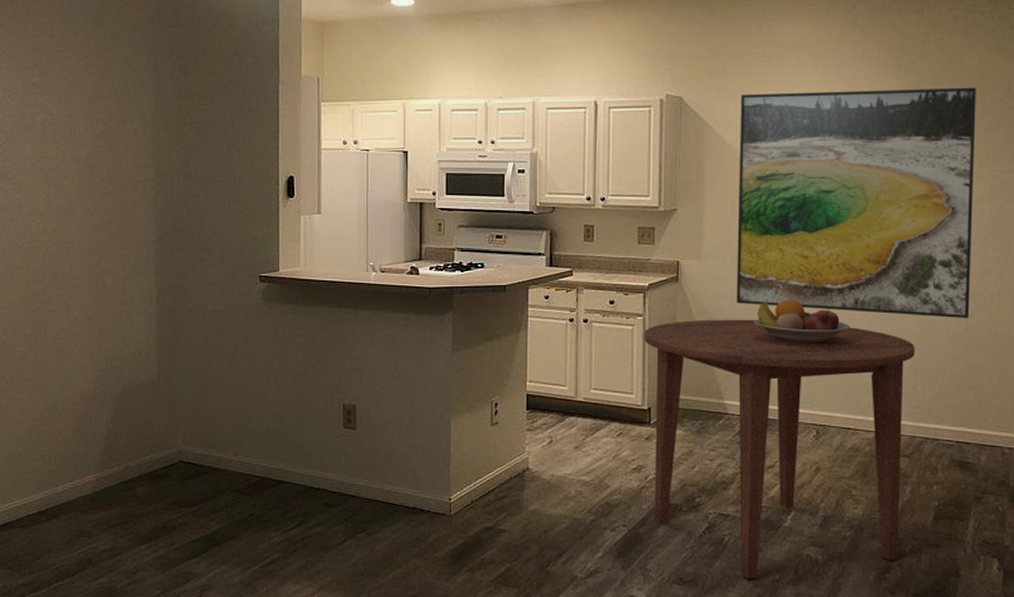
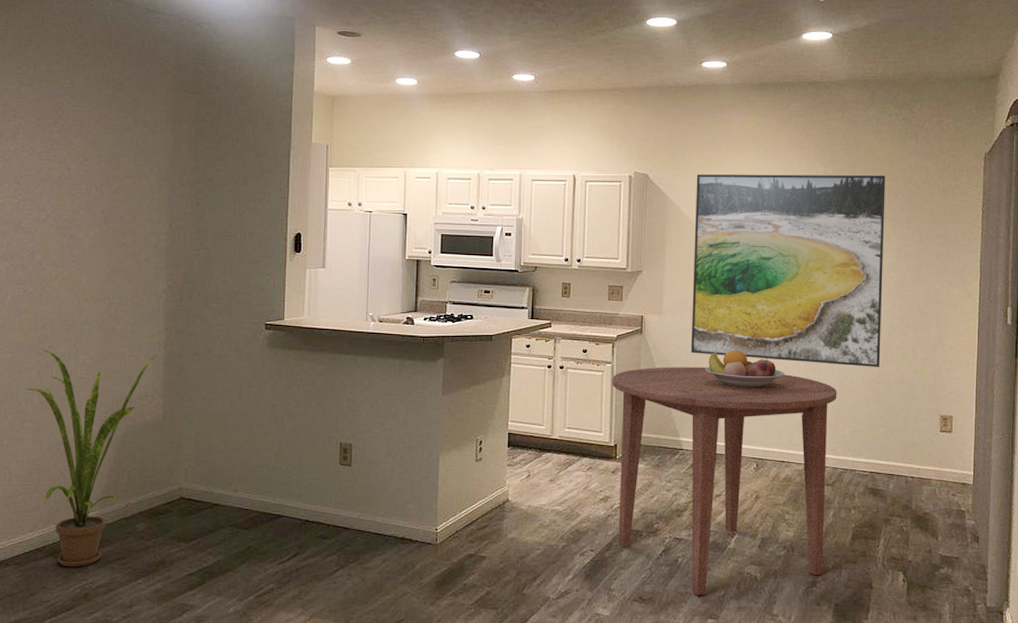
house plant: none [22,305,150,531] -> present [27,349,157,567]

